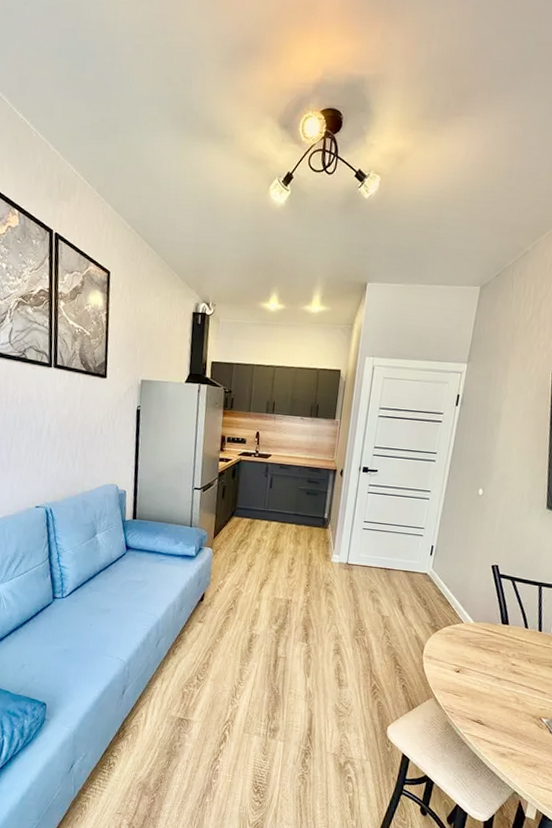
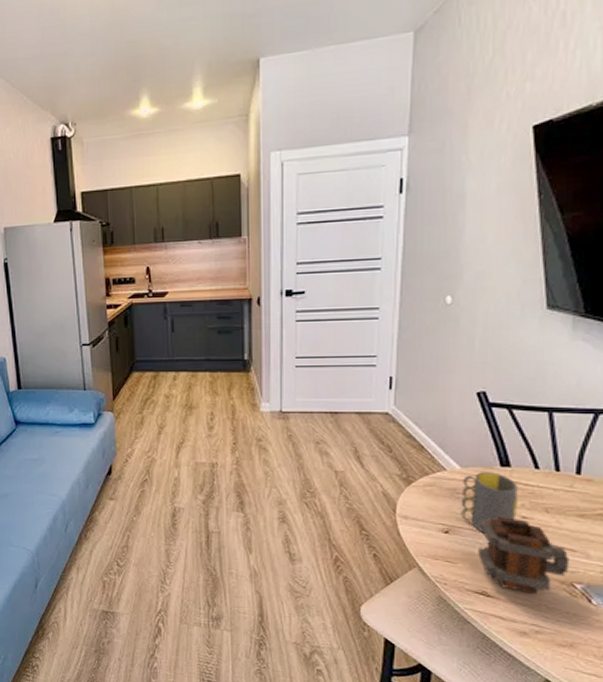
mug: none [469,627,512,675] -> present [460,472,518,534]
mug: none [478,662,541,725] -> present [478,517,570,594]

